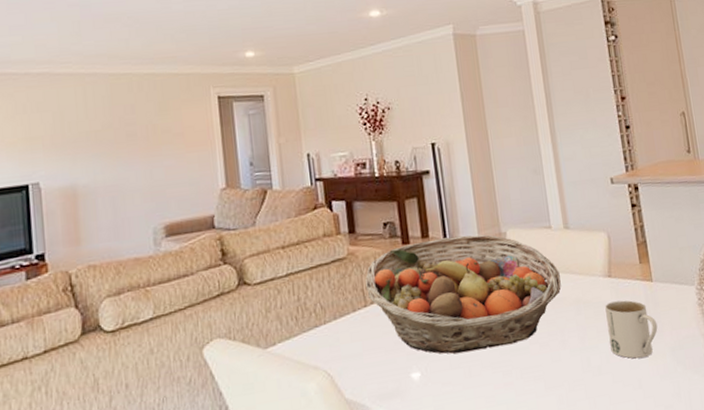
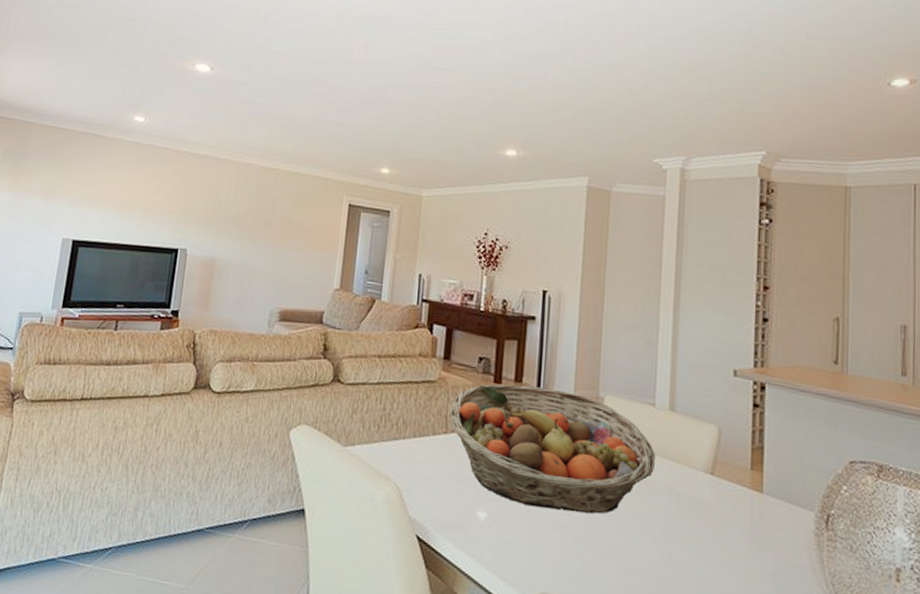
mug: present [605,300,658,359] -> none [698,501,759,573]

